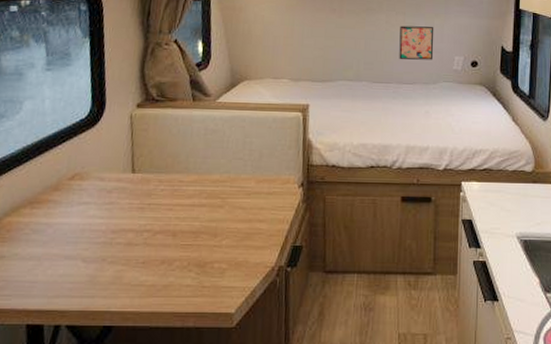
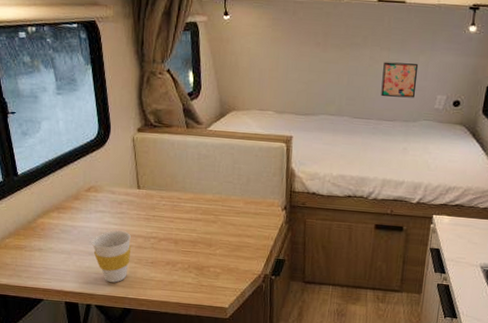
cup: none [69,225,120,293] -> present [91,230,132,283]

